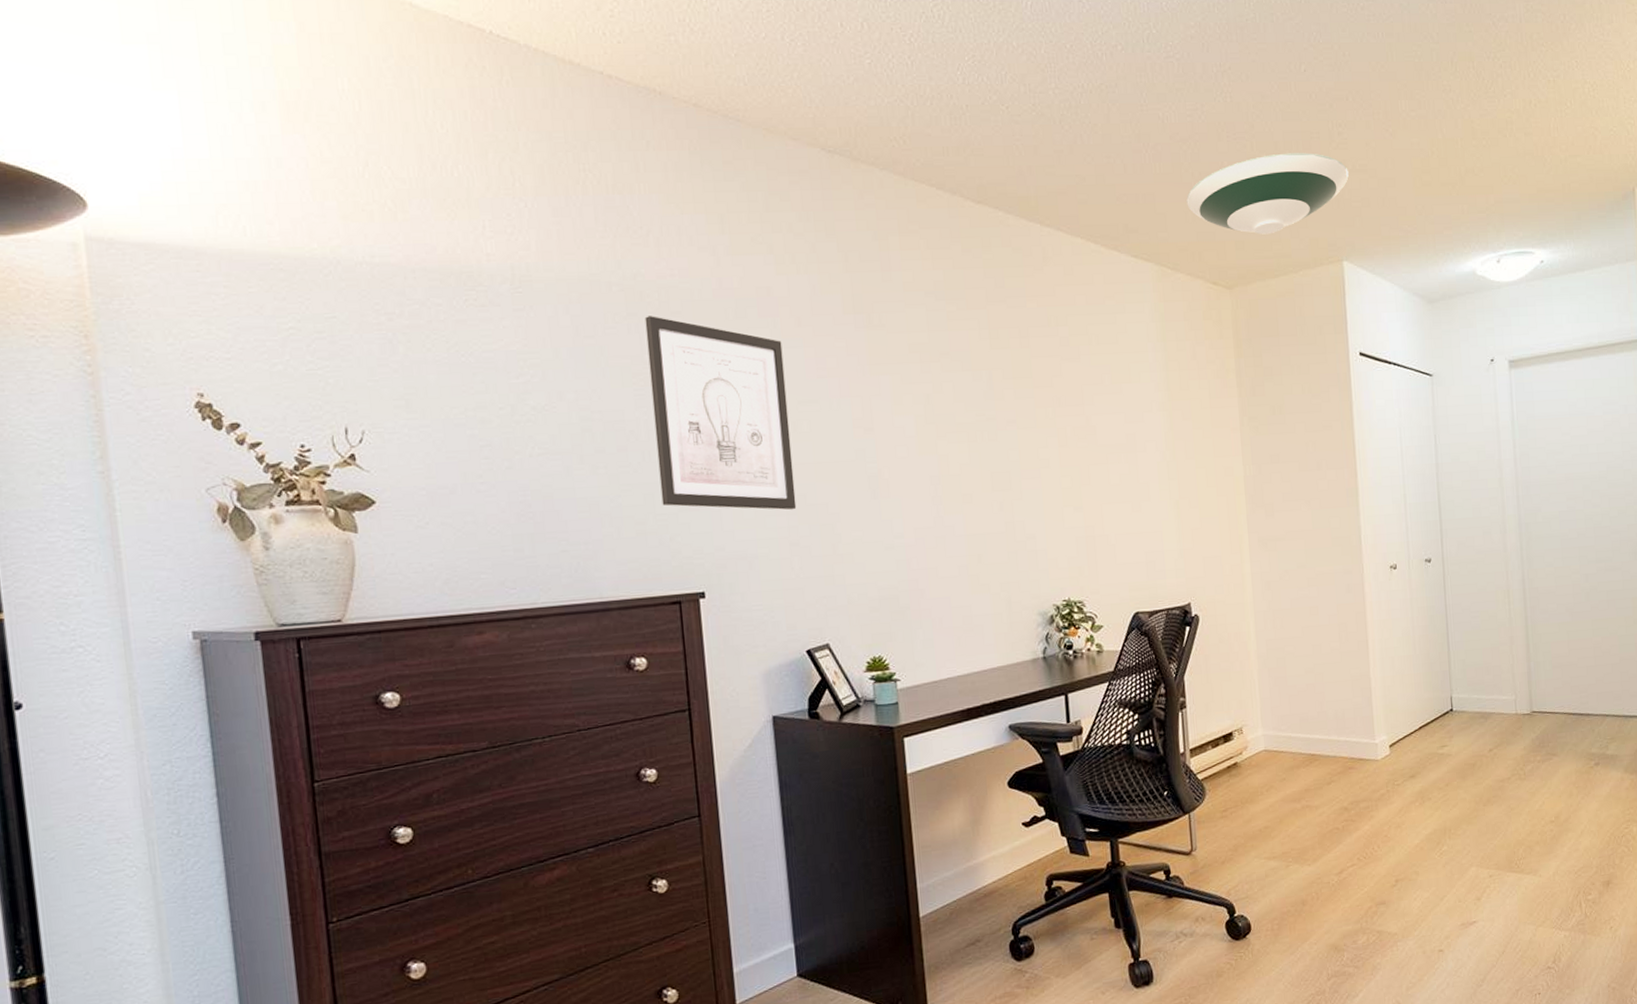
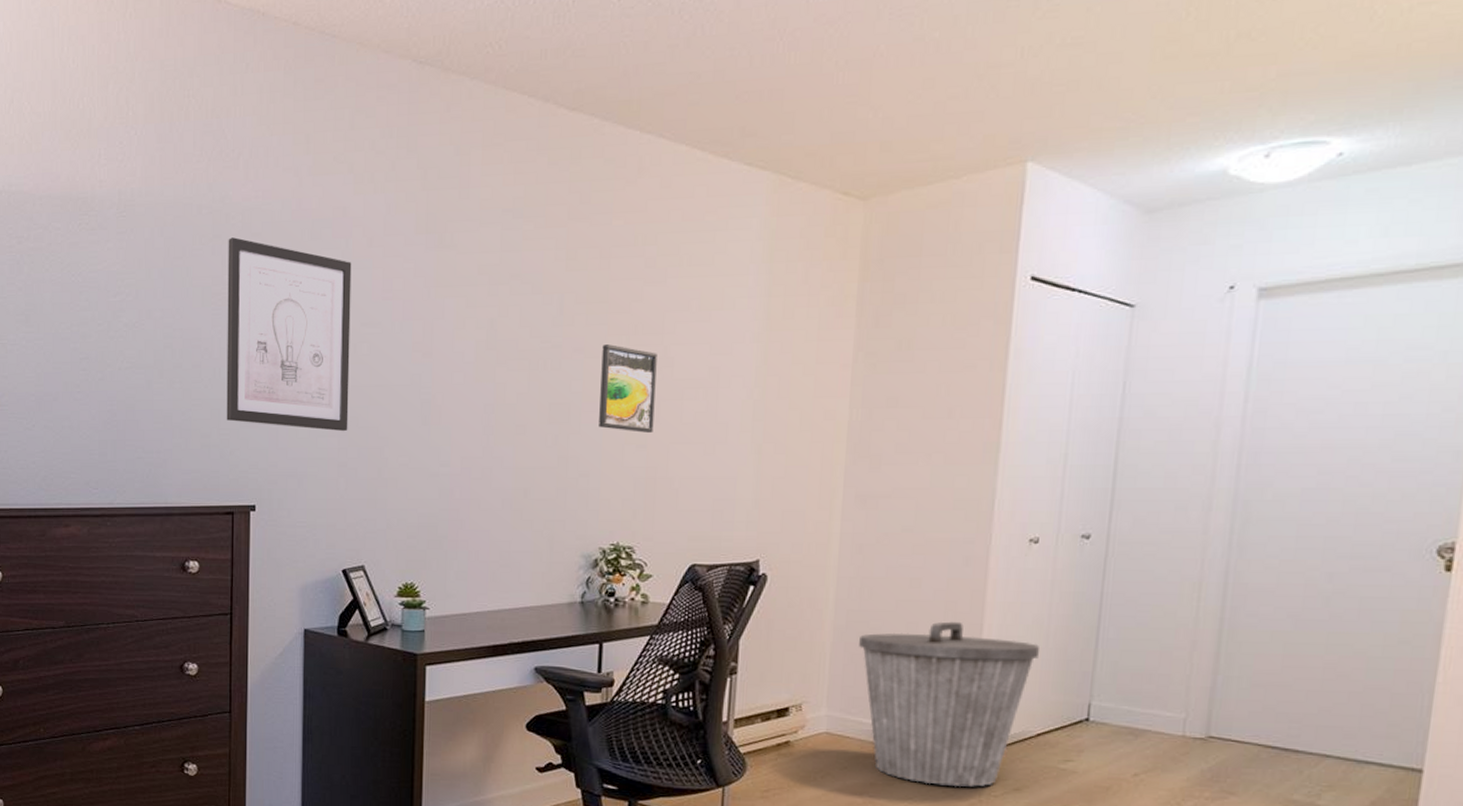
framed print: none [1032,416,1087,495] -> present [599,344,657,433]
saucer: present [1186,153,1349,235] -> none [823,26,1055,133]
trash can: none [1279,640,1411,783] -> present [859,621,1039,787]

